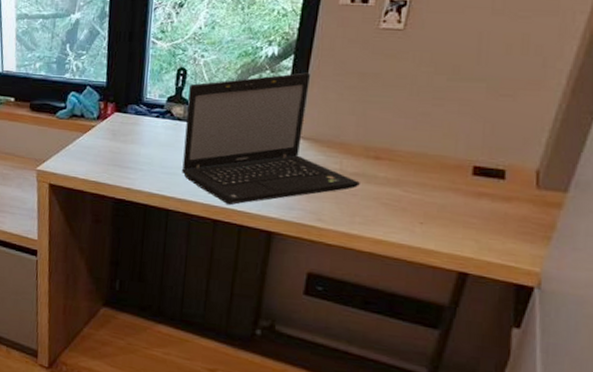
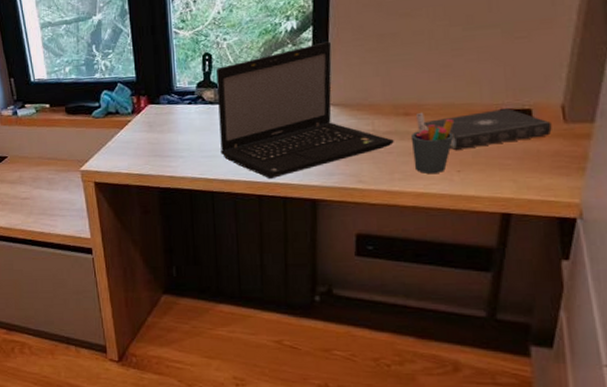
pen holder: none [377,157,425,222] -> present [410,112,455,174]
book: none [393,165,524,202] -> present [423,108,552,150]

